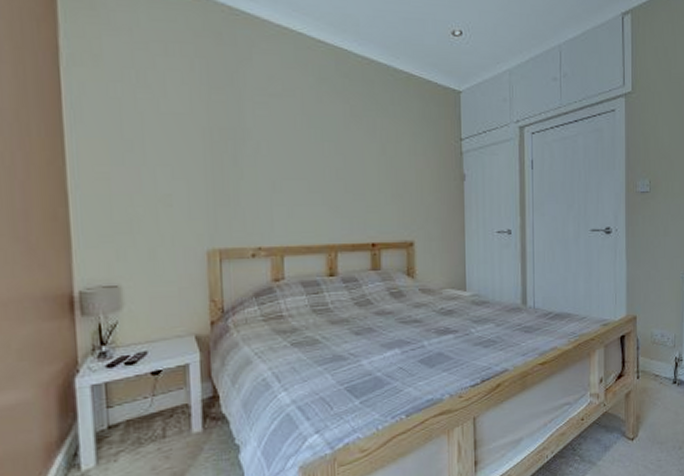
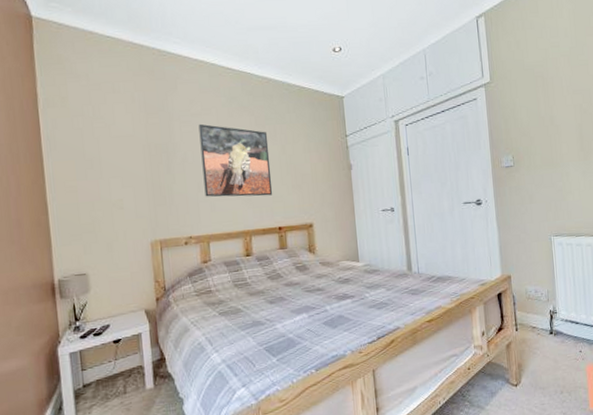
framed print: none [277,107,367,204] -> present [198,123,273,197]

